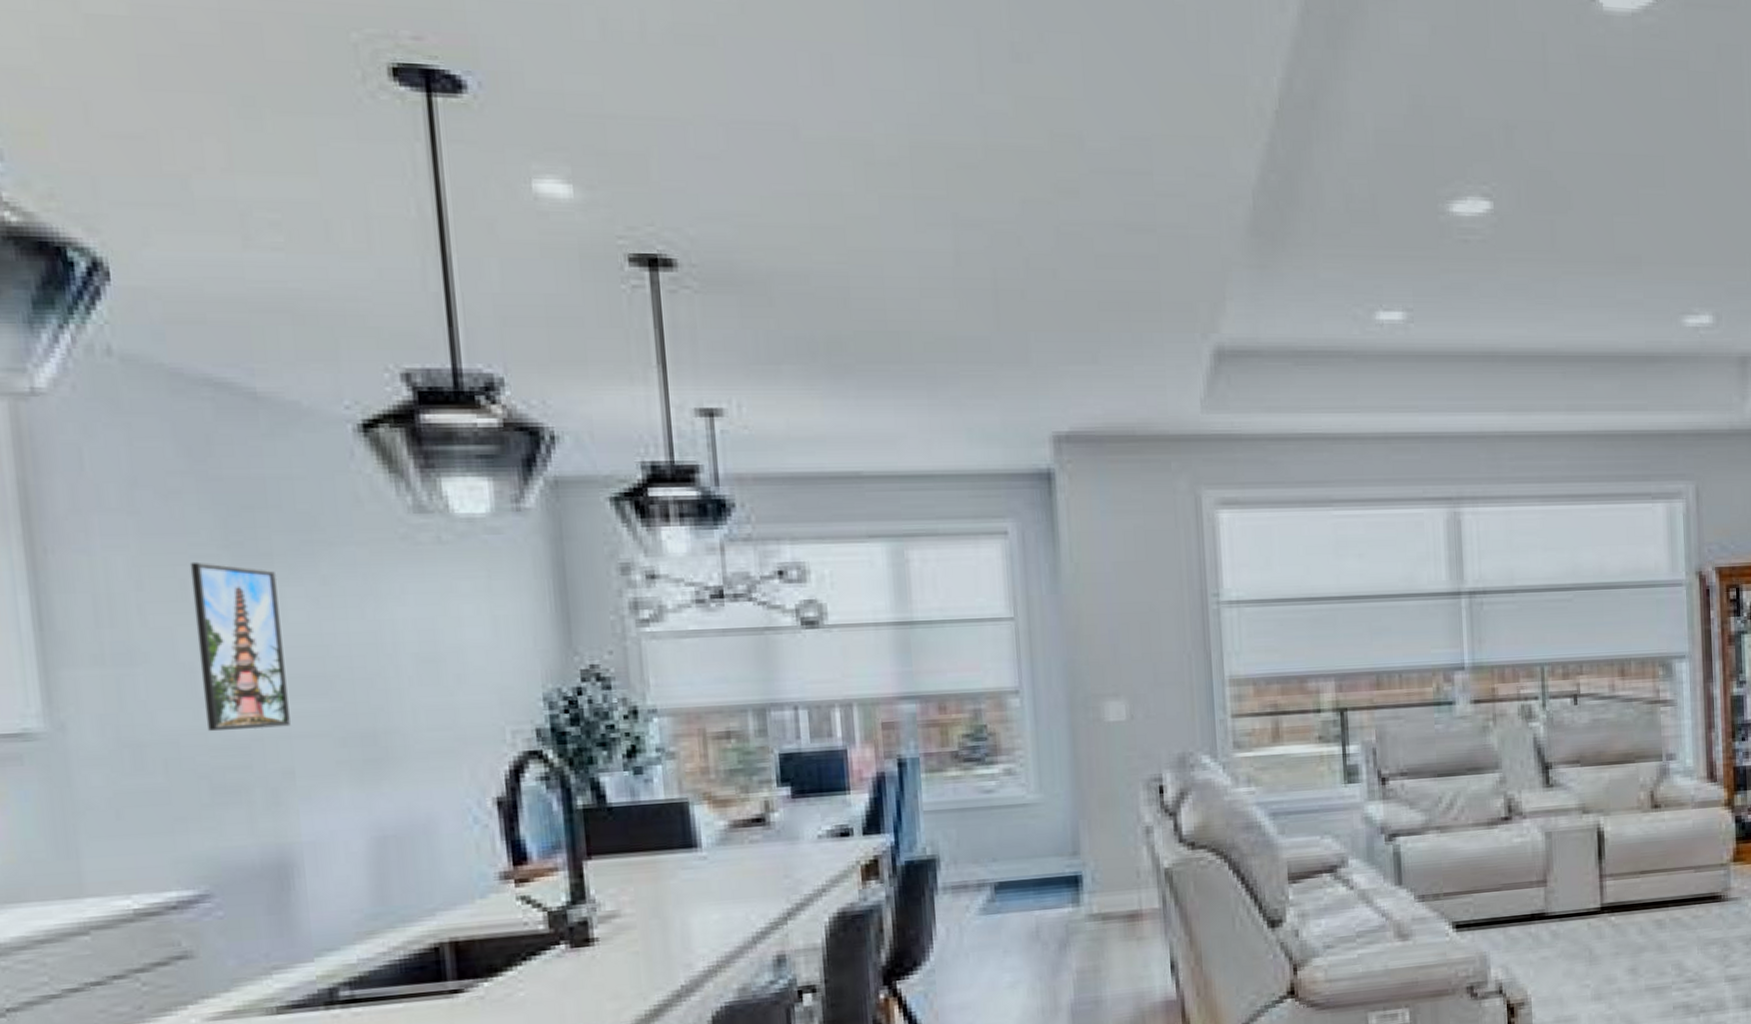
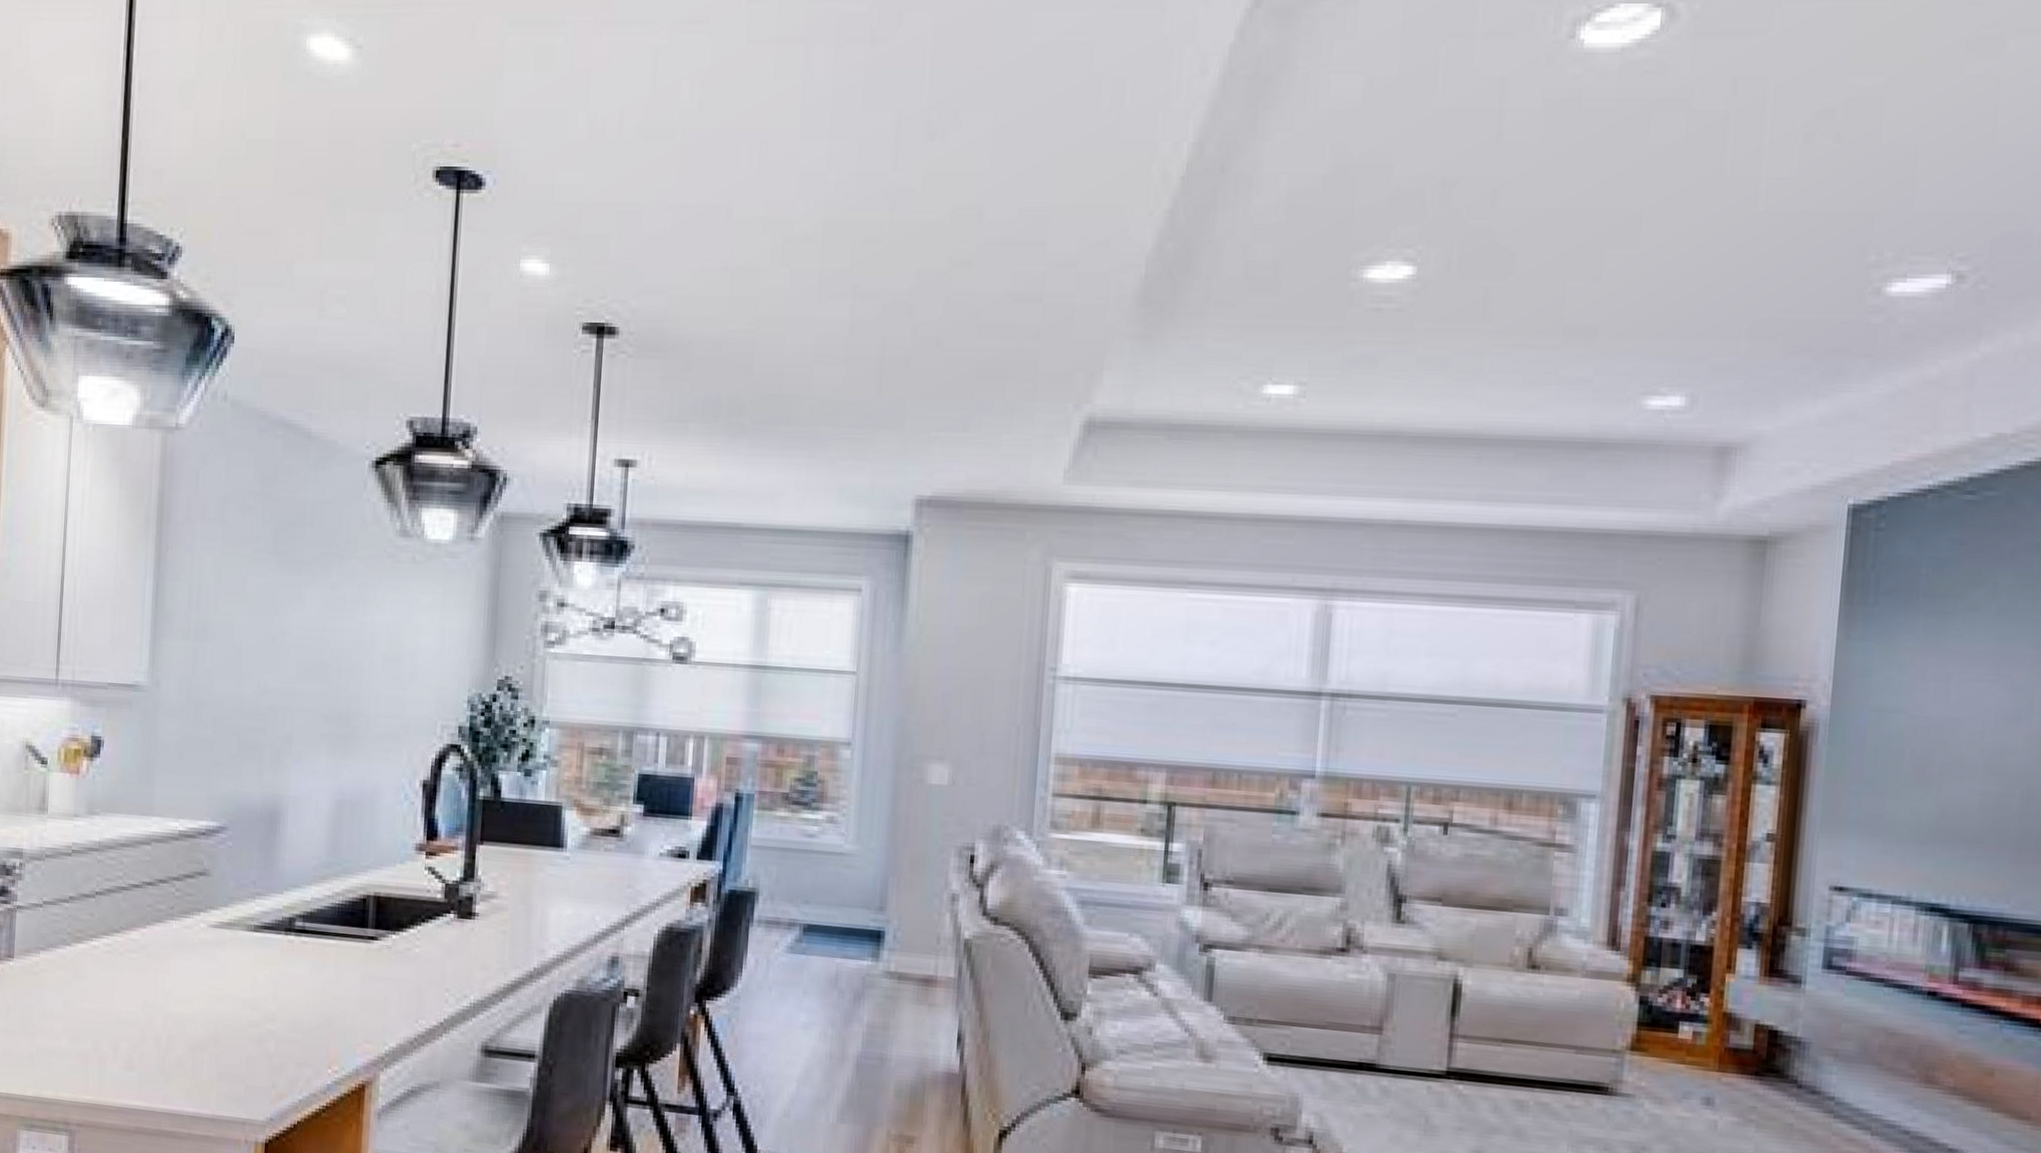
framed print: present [189,561,291,732] -> none [243,564,303,701]

